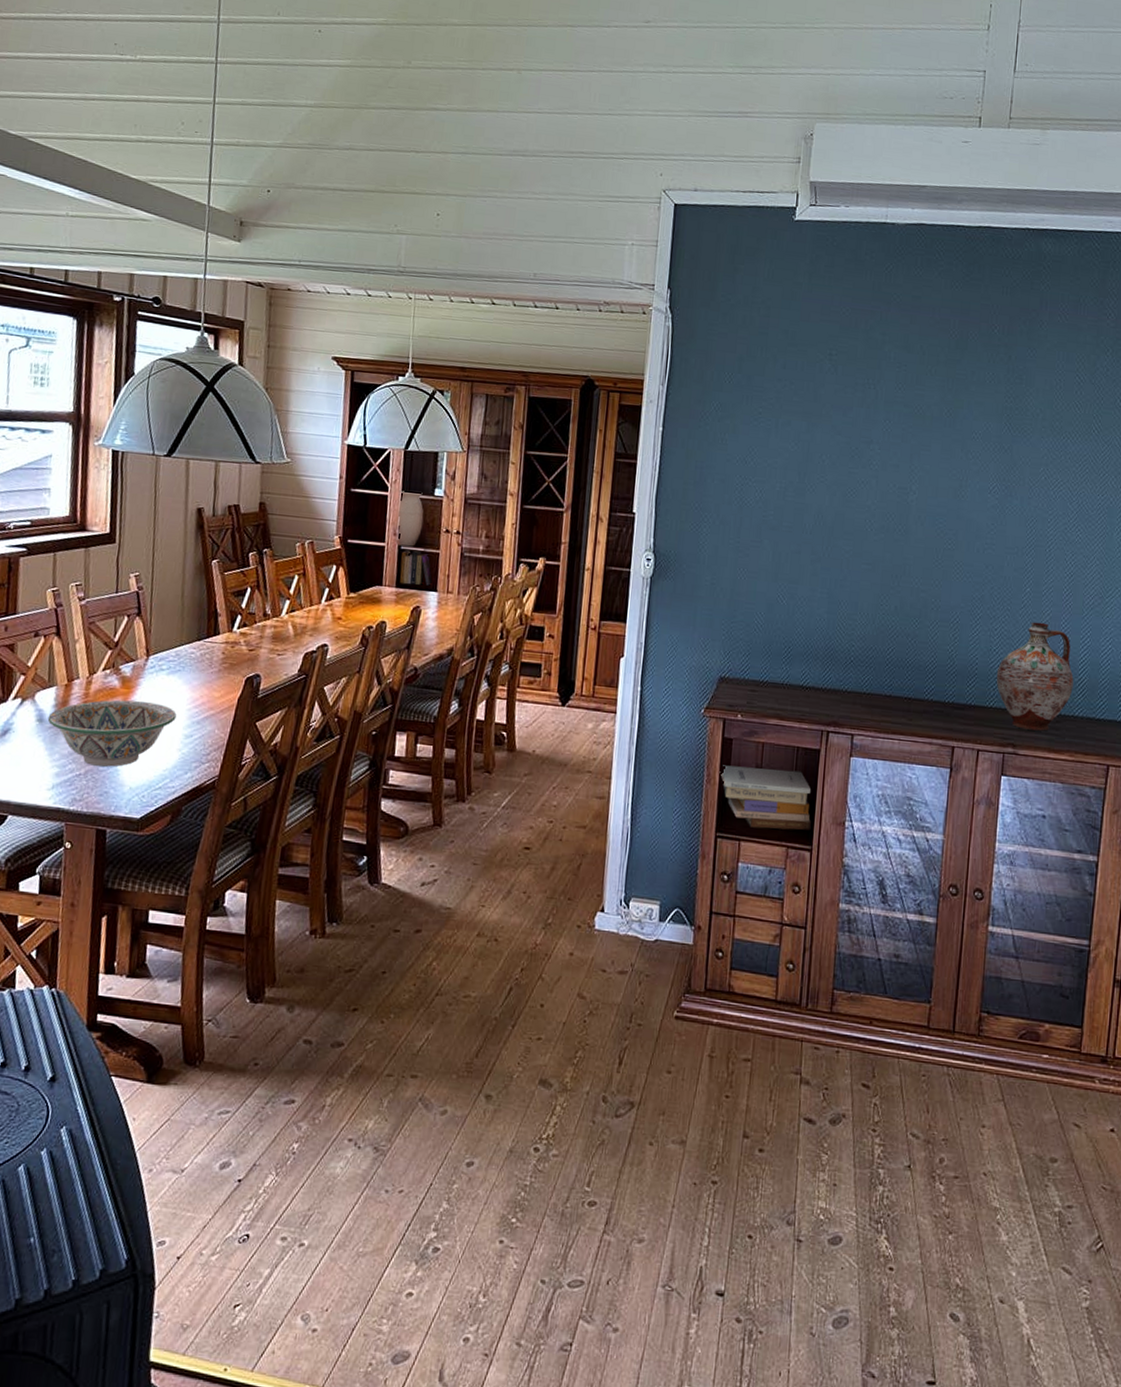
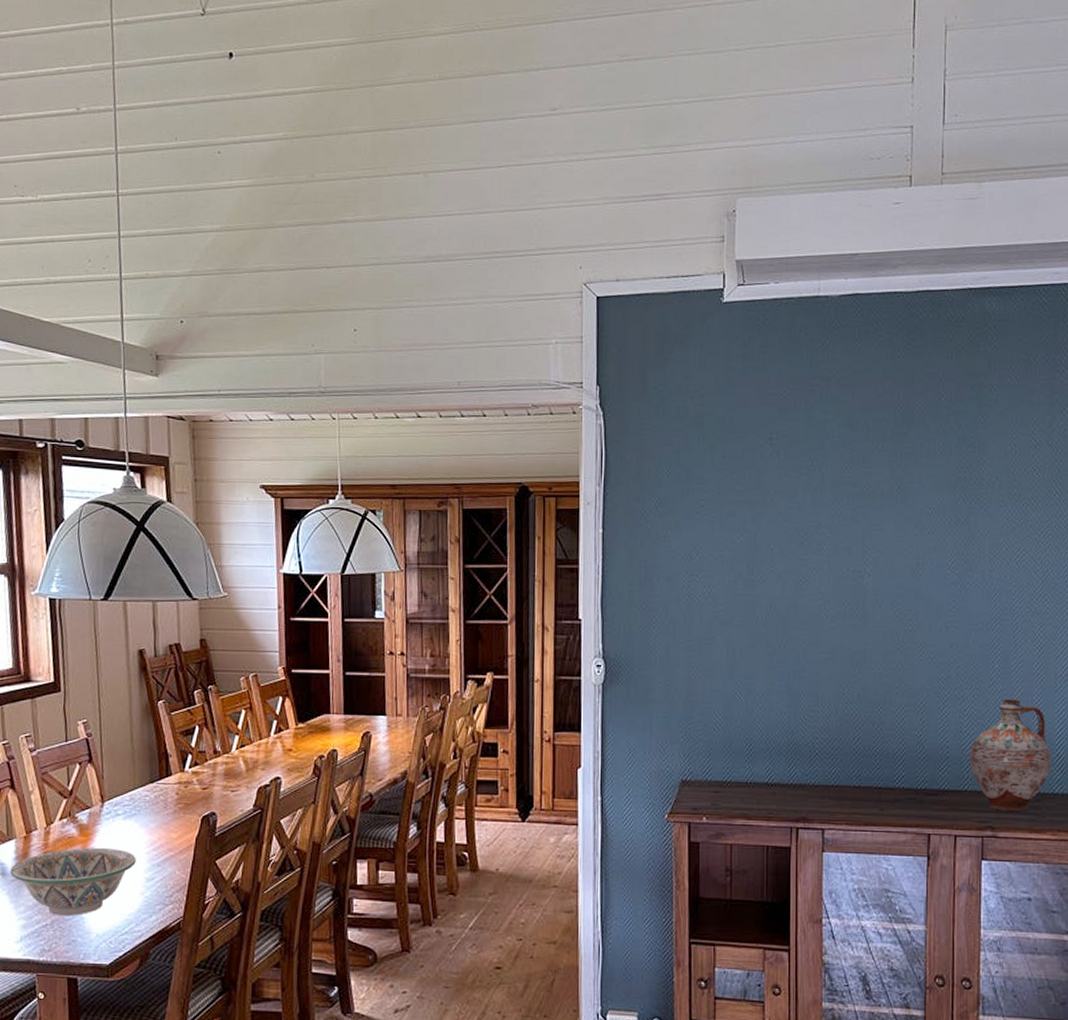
decorative vase: present [394,490,424,547] -> none [338,615,366,672]
books: present [400,550,433,586] -> none [347,675,380,711]
books: present [719,765,812,831] -> none [688,870,788,932]

